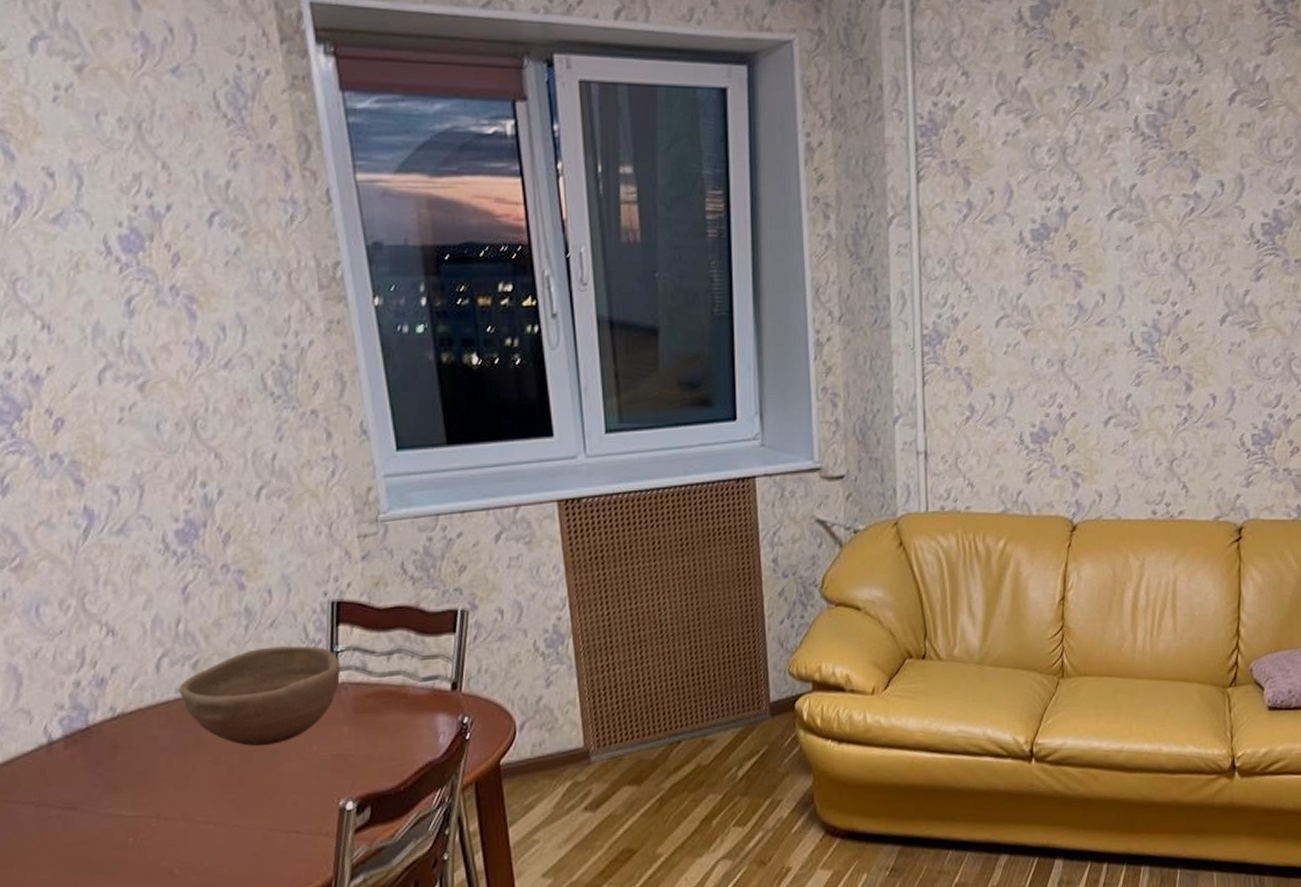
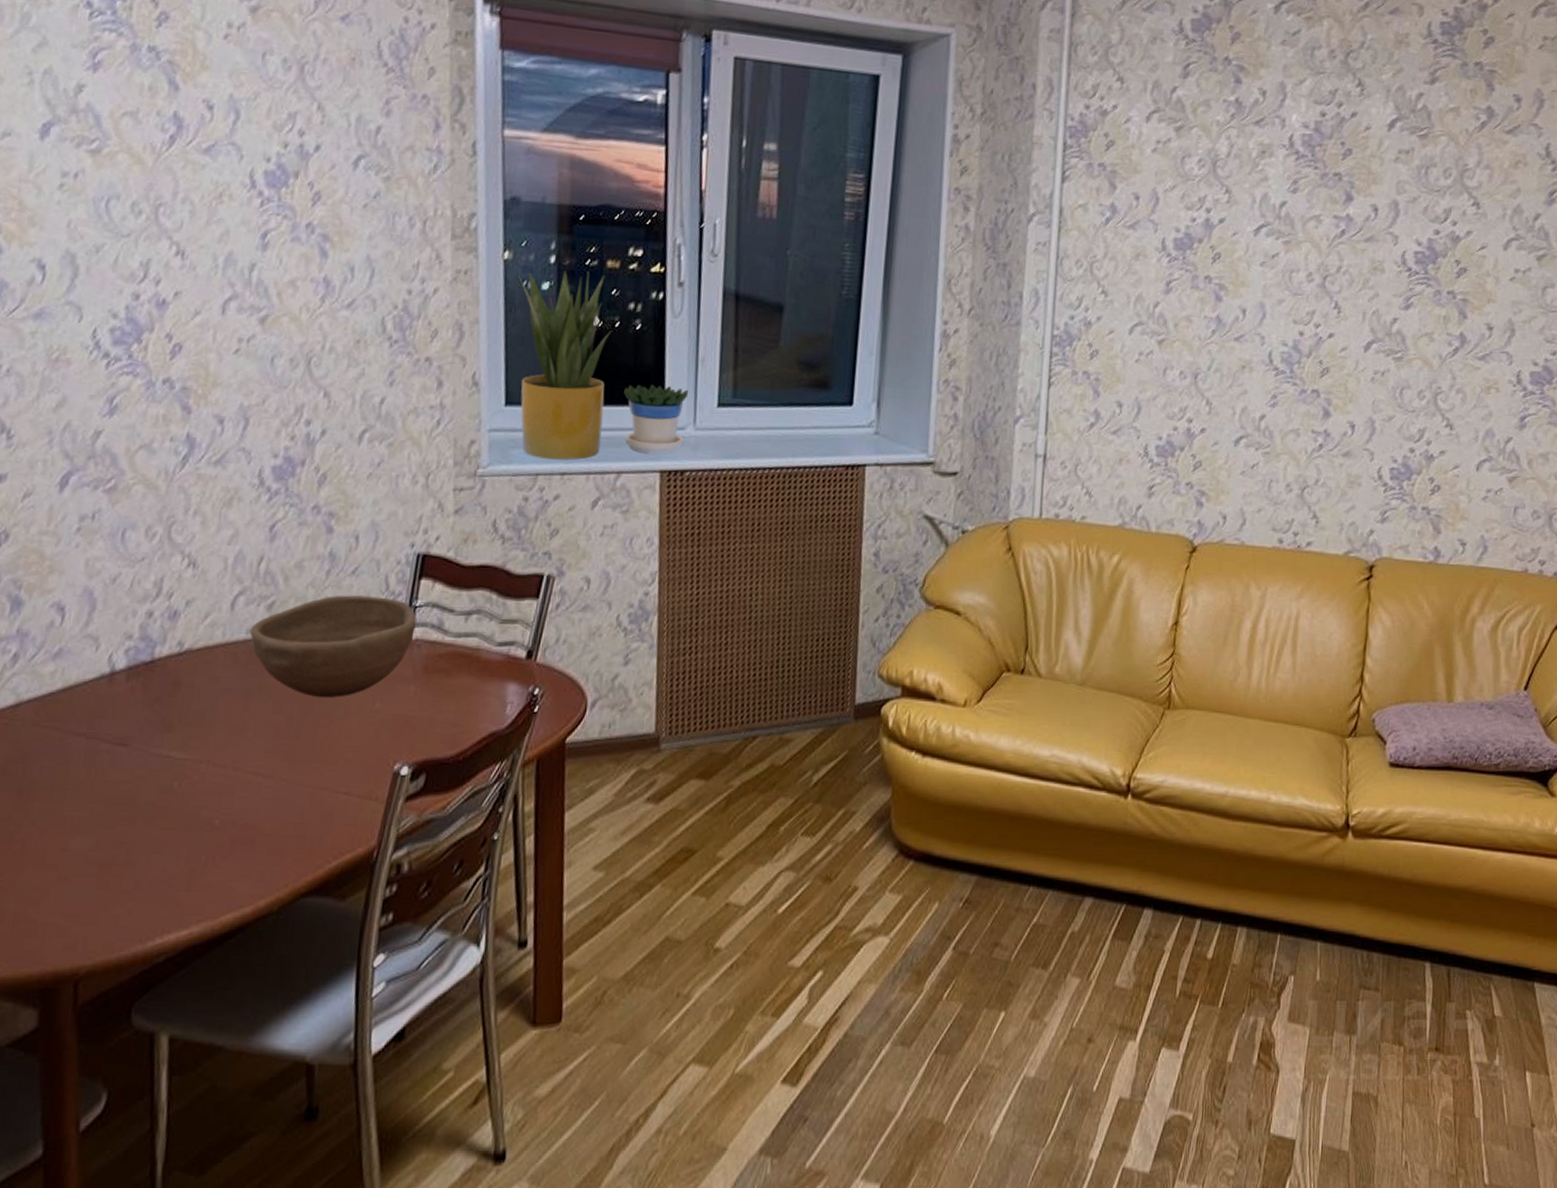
planter: none [392,311,496,499] -> present [518,271,612,461]
flowerpot: none [512,418,576,486] -> present [624,385,689,456]

